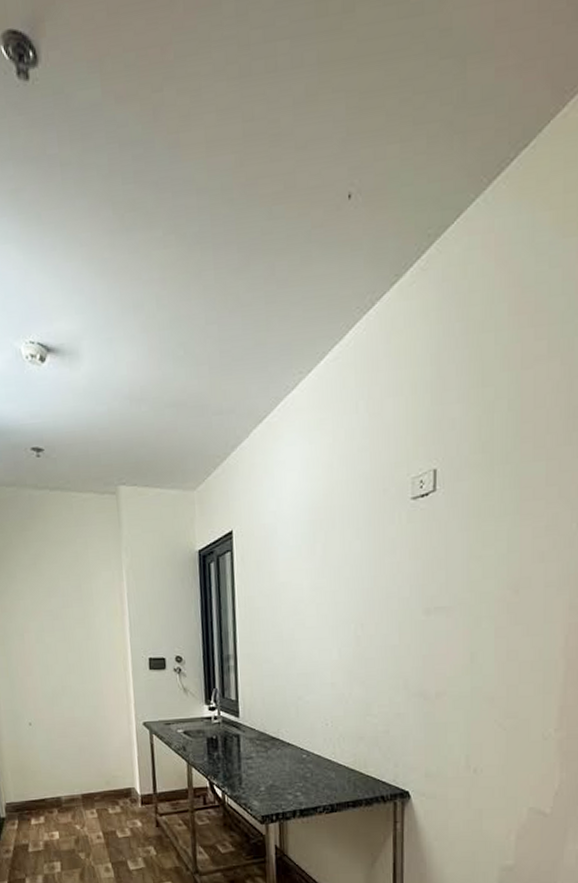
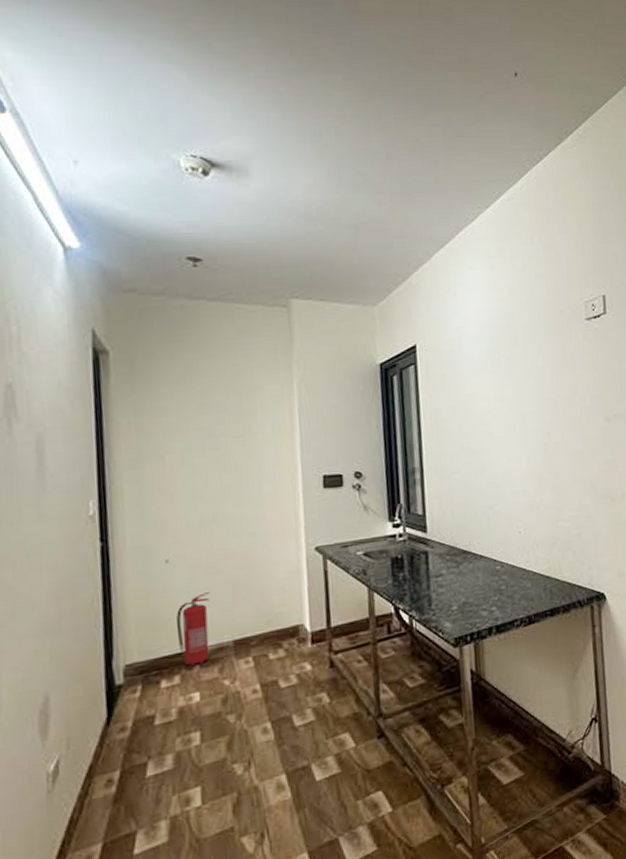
fire extinguisher: none [39,753,64,811] -> present [176,592,211,667]

